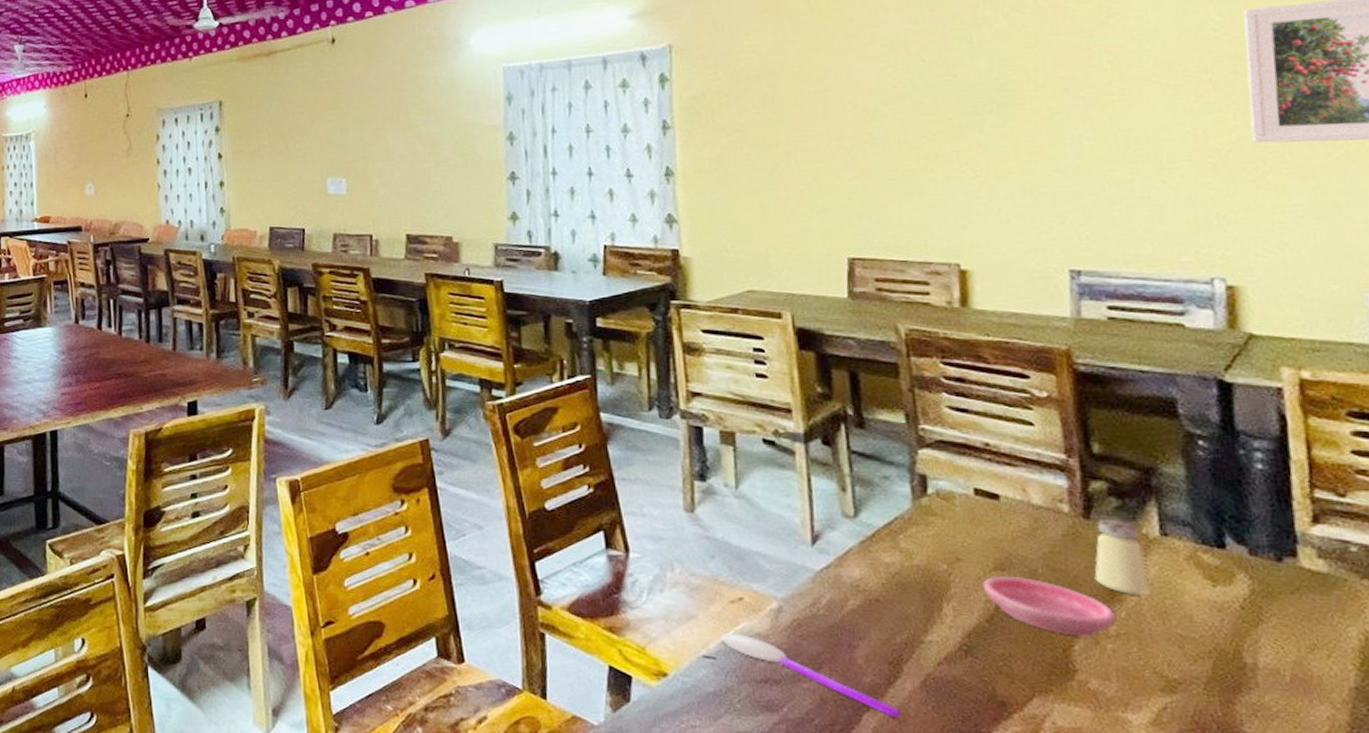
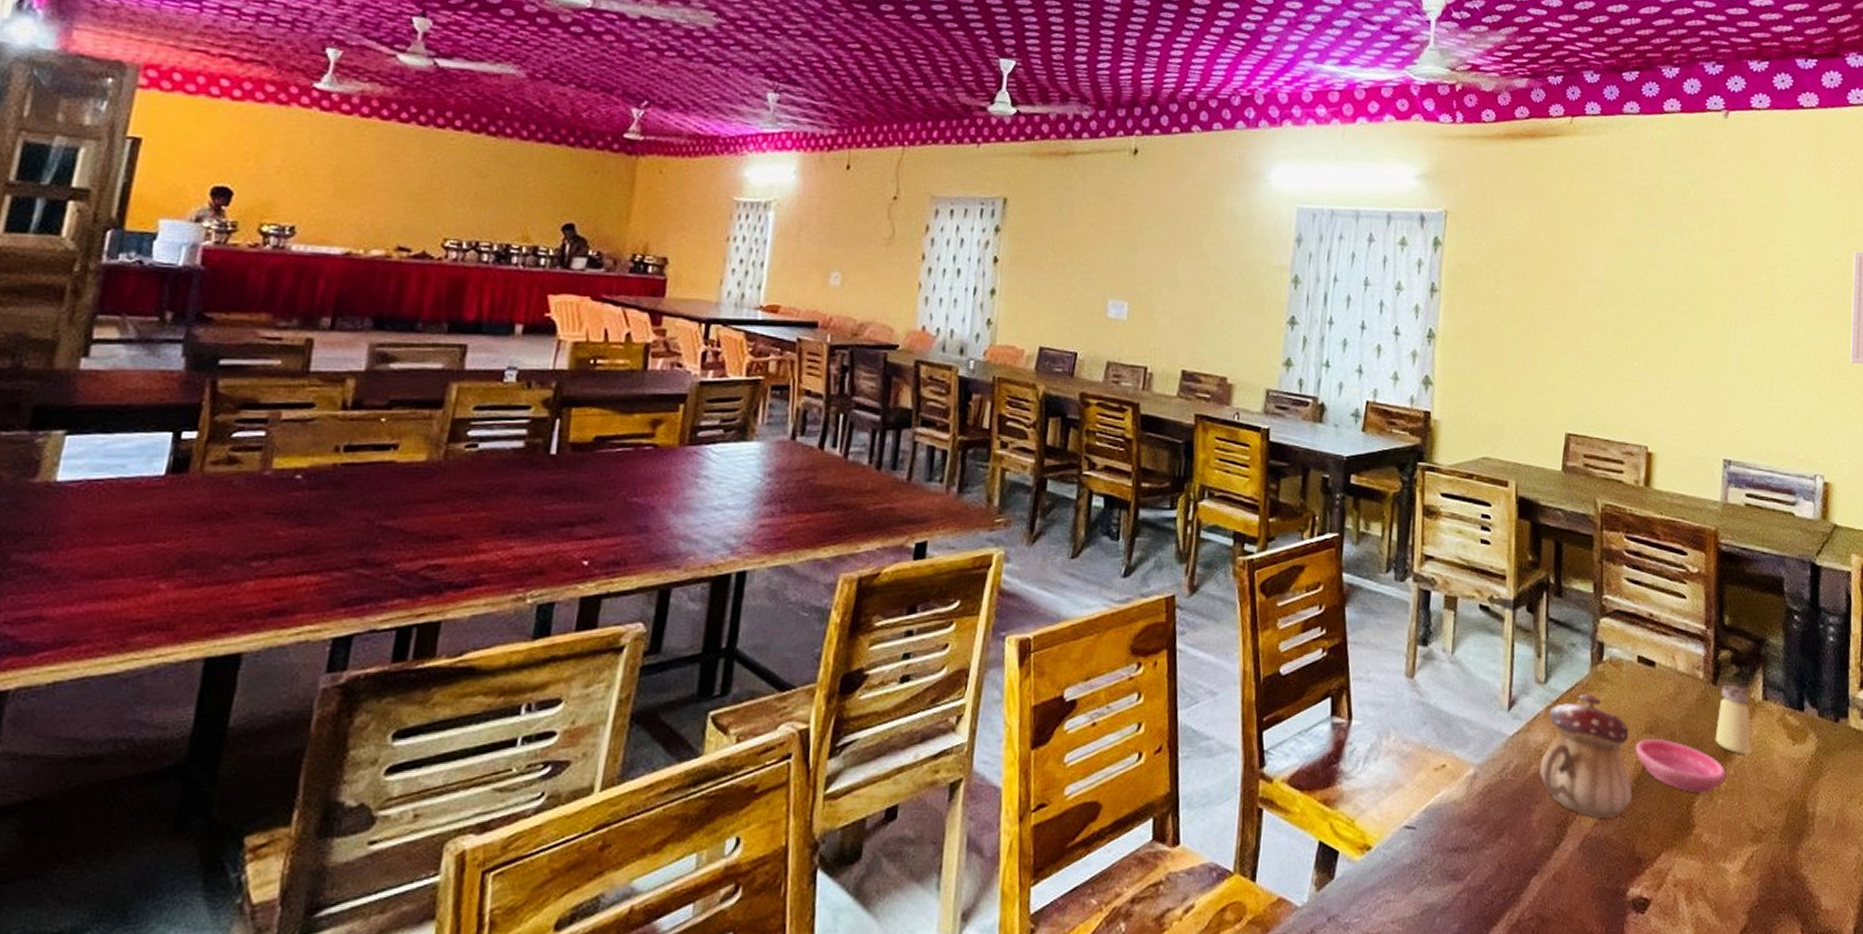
spoon: present [720,634,901,717] -> none [1421,802,1561,879]
teapot: none [859,528,986,659] -> present [1539,693,1633,819]

